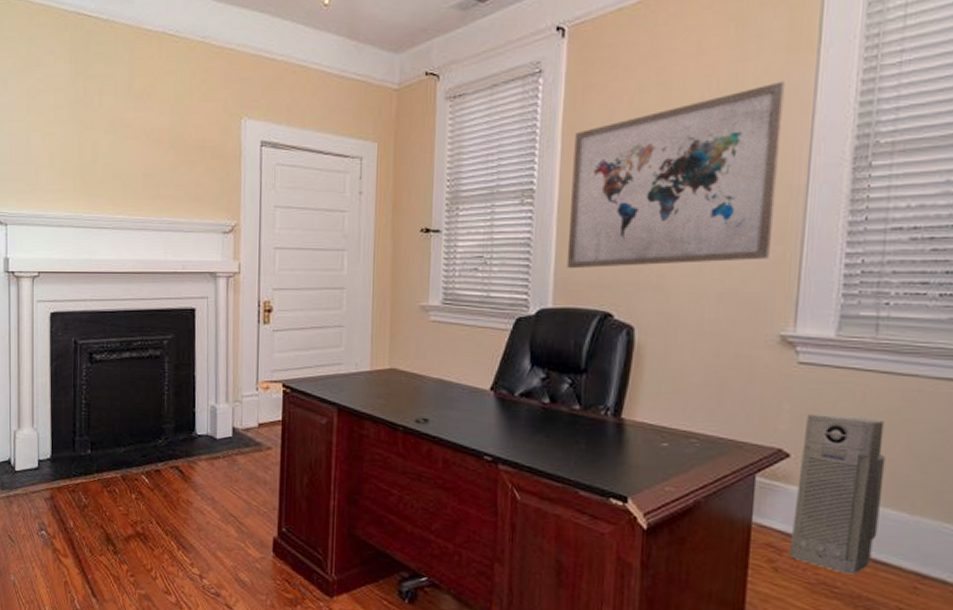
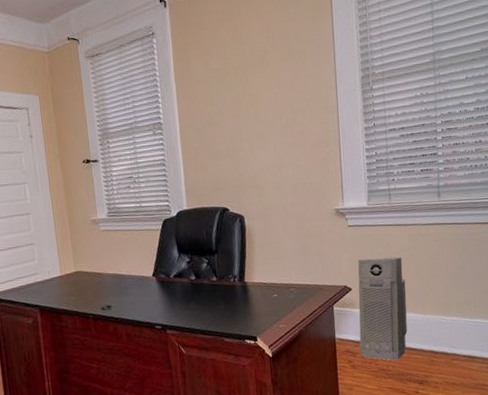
wall art: present [566,81,786,269] -> none [184,34,321,180]

